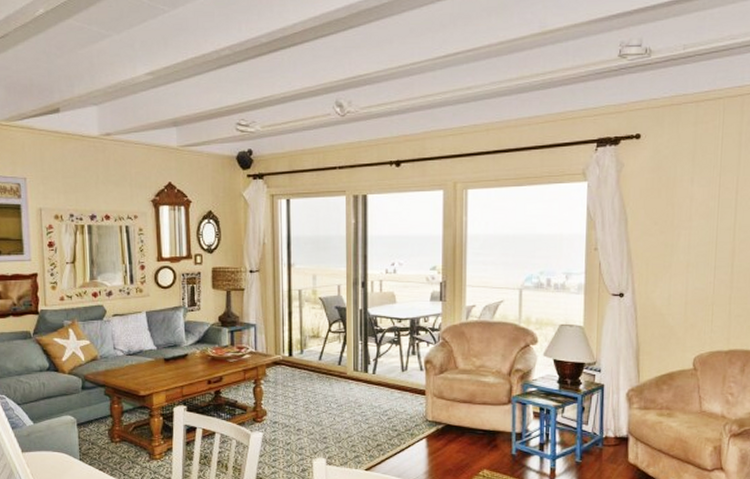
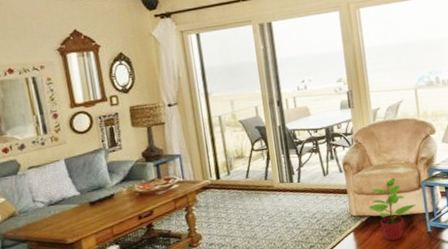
potted plant: none [447,387,502,456] -> present [368,178,416,241]

